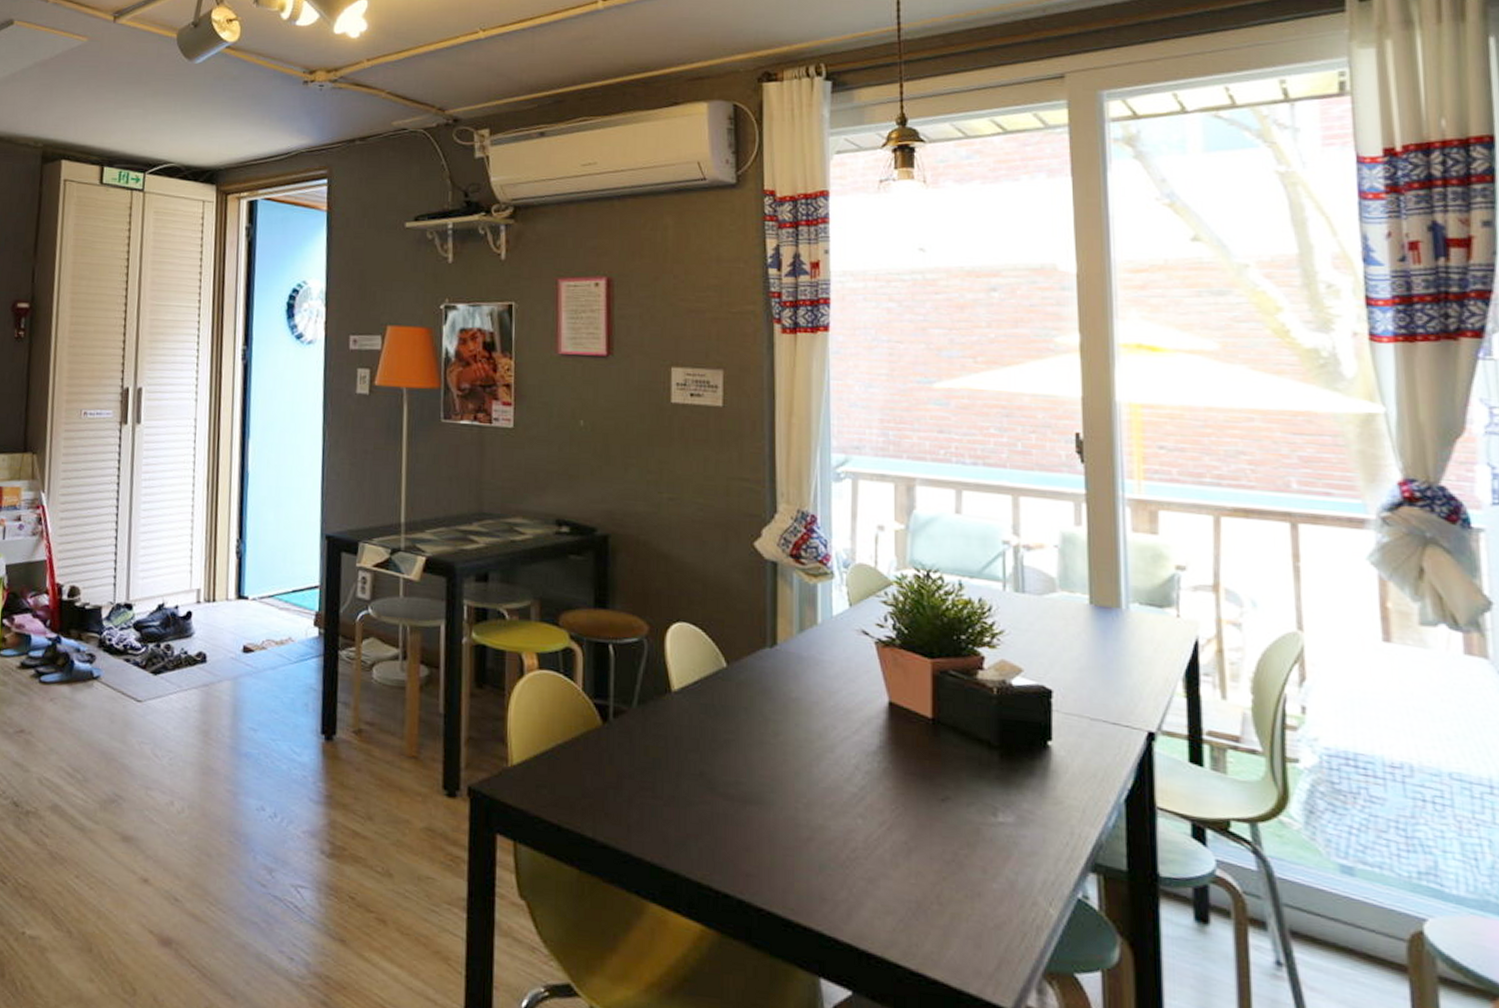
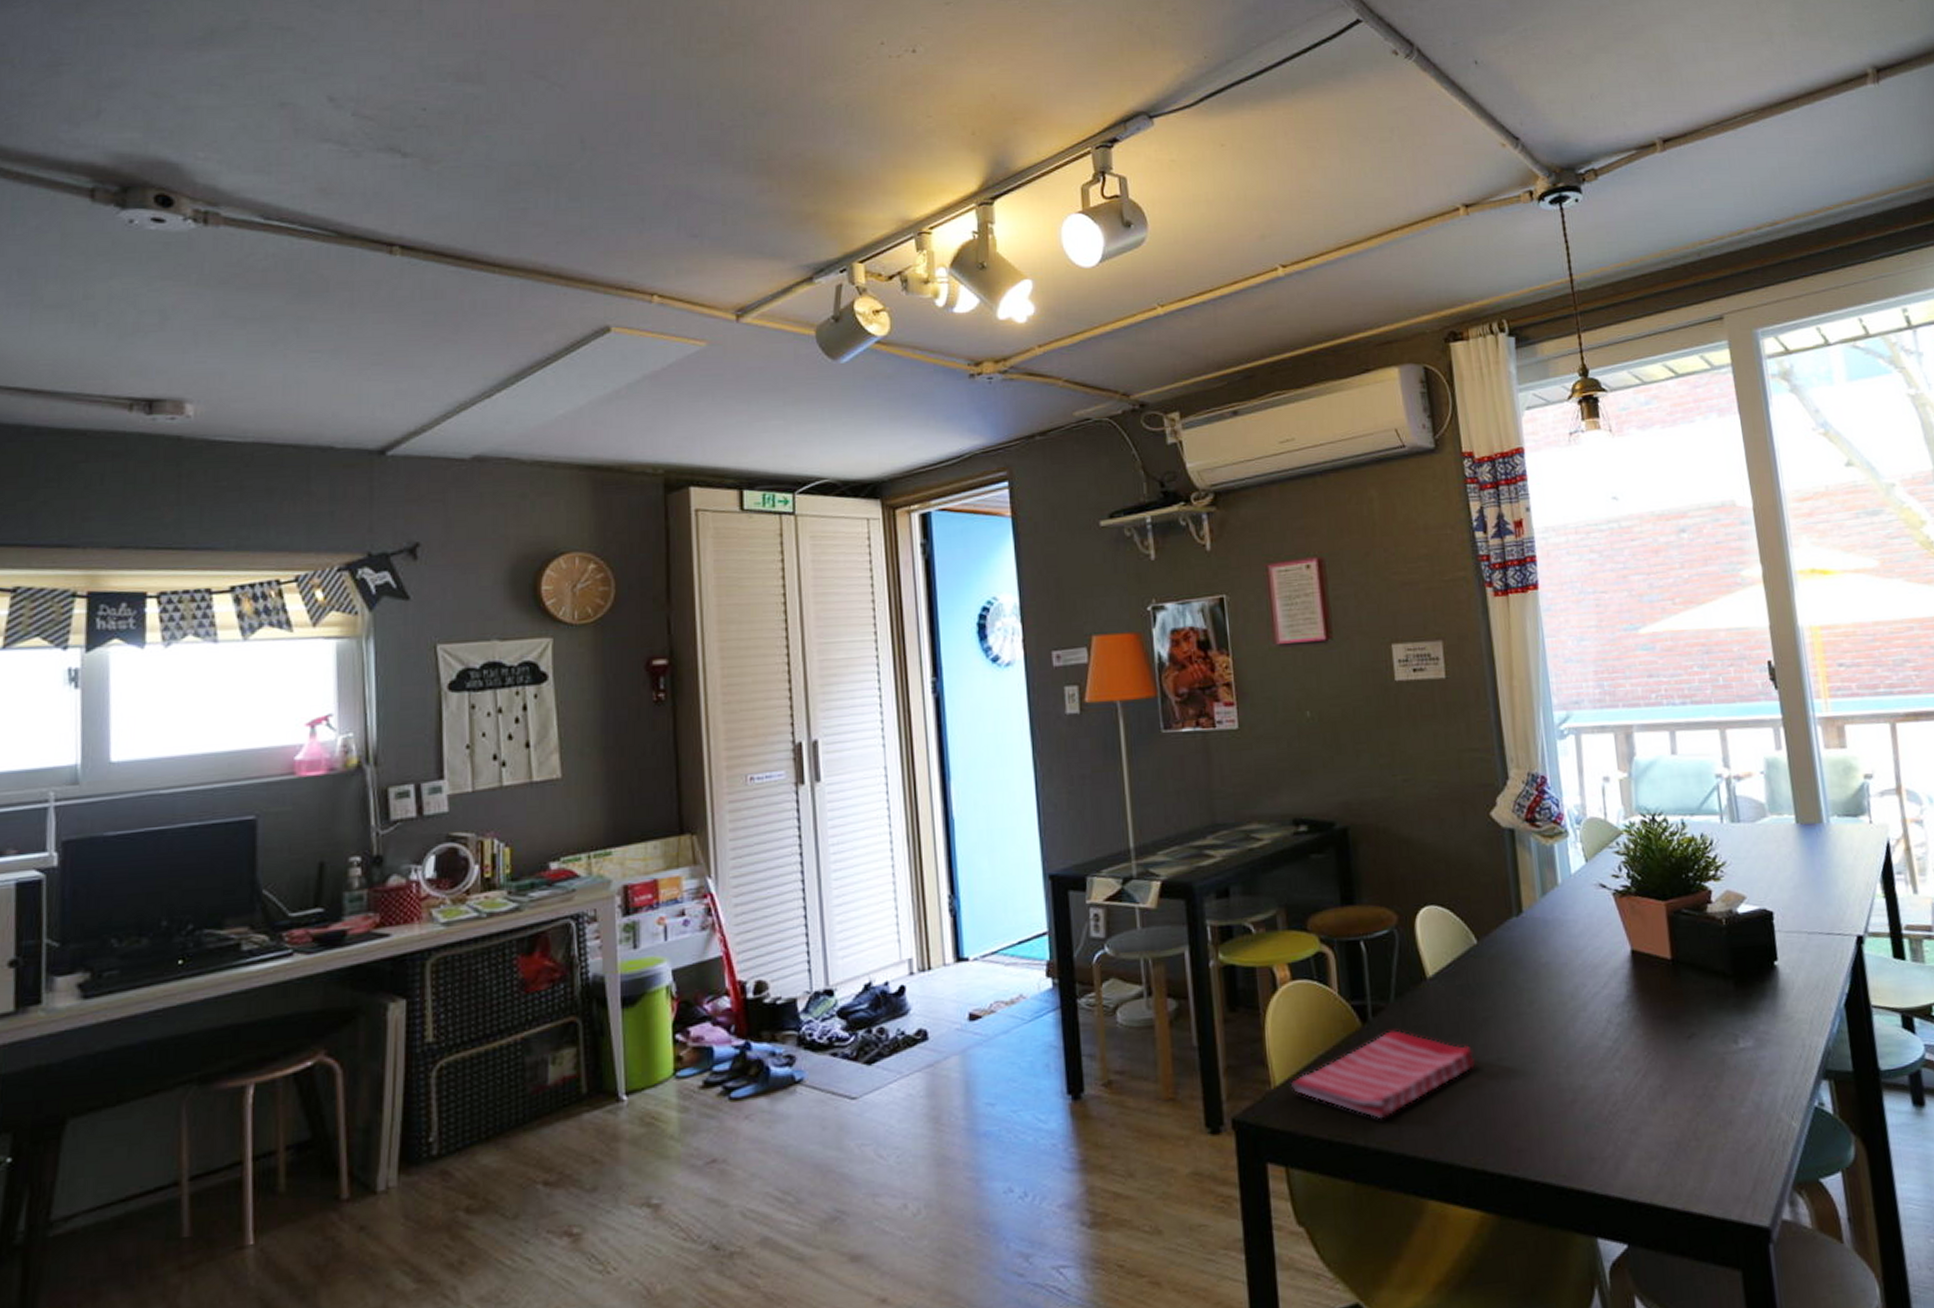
dish towel: none [527,734,712,817] -> present [1291,1030,1476,1119]

